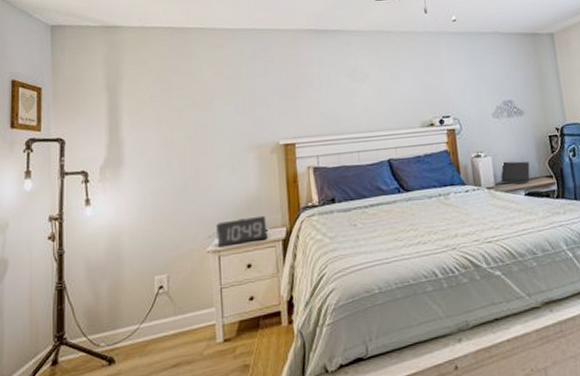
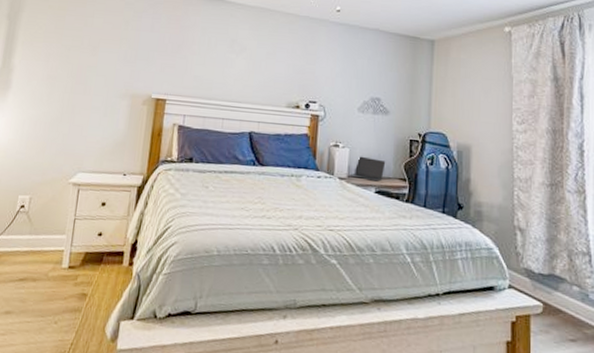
alarm clock: present [216,215,268,248] -> none [78,158,127,184]

